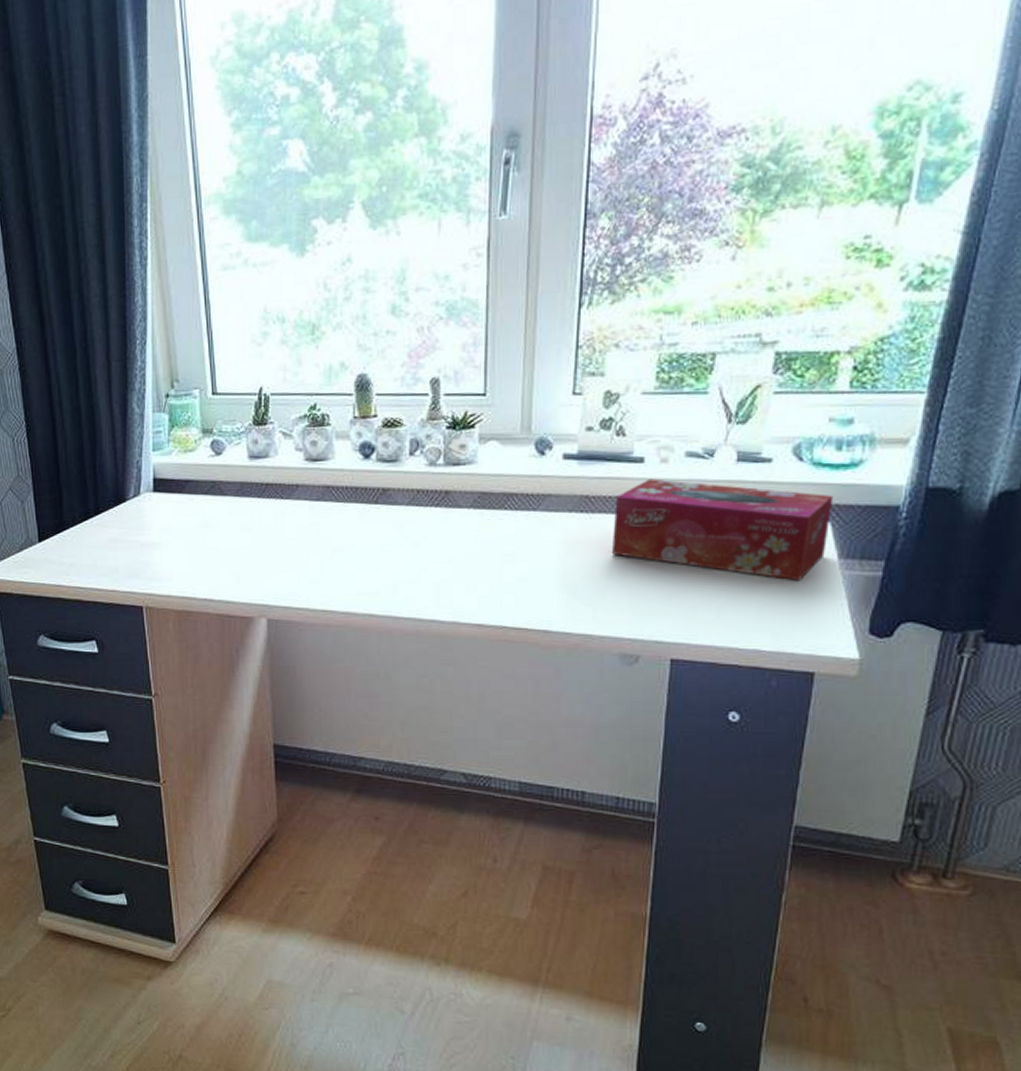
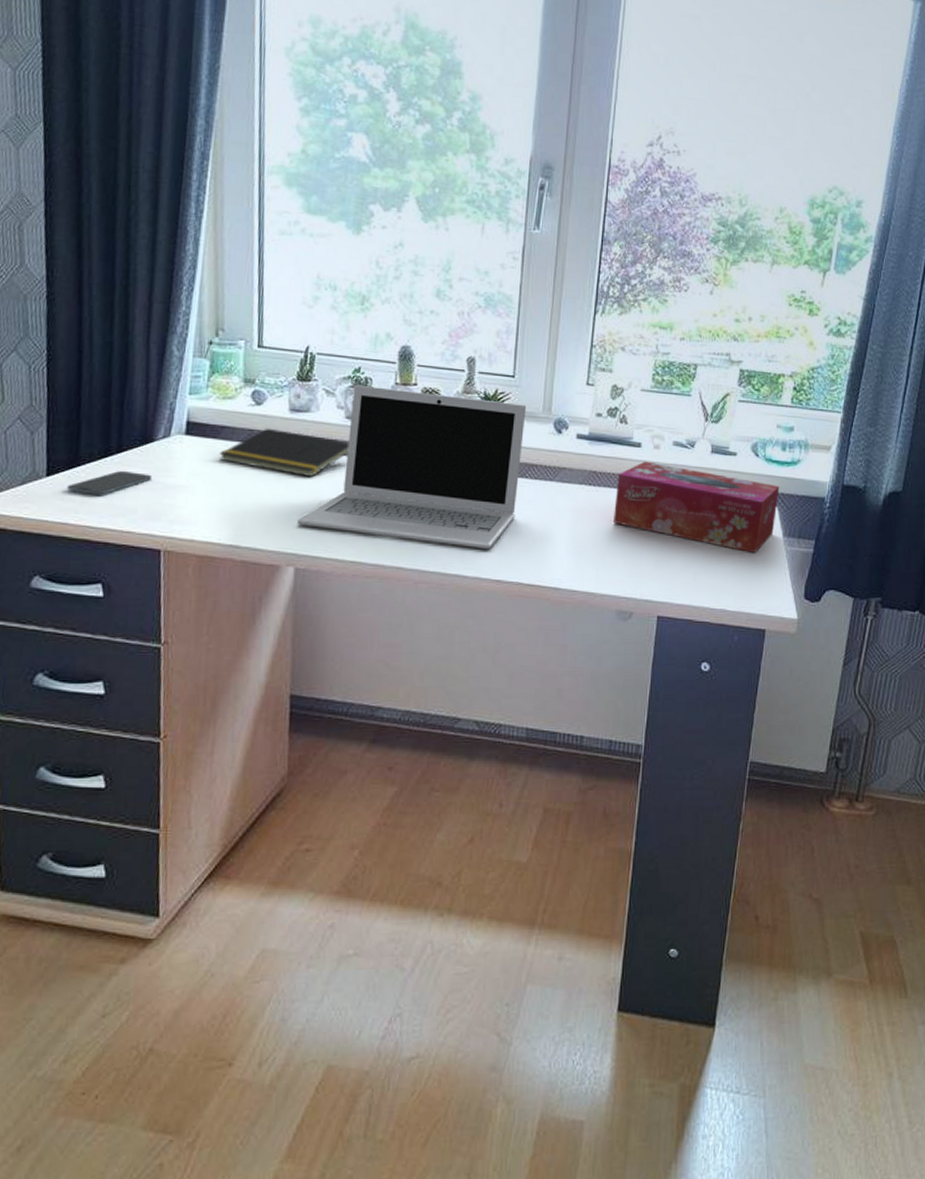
smartphone: none [57,532,128,557] -> present [67,471,152,495]
notepad: none [186,478,311,525] -> present [219,427,350,477]
laptop: none [266,422,502,592] -> present [297,384,527,550]

